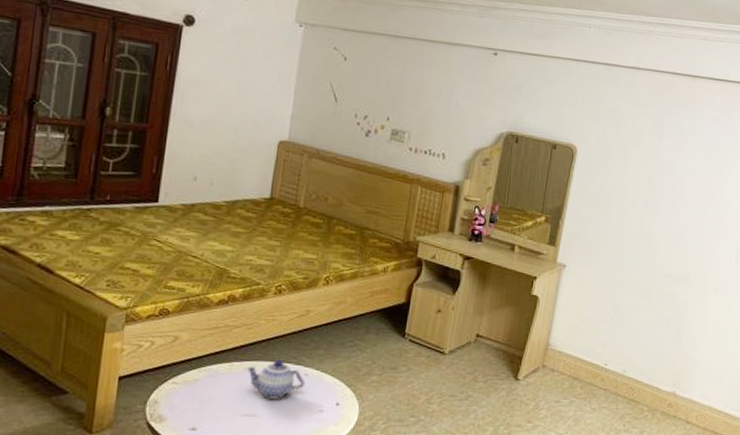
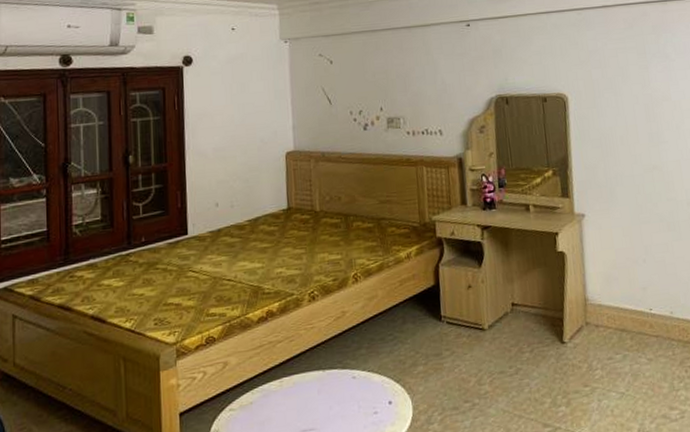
teapot: present [245,359,306,400] -> none [295,366,355,410]

